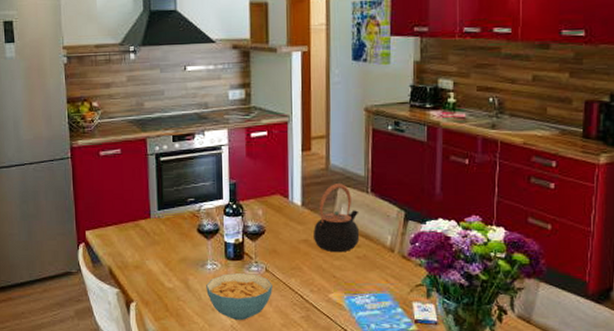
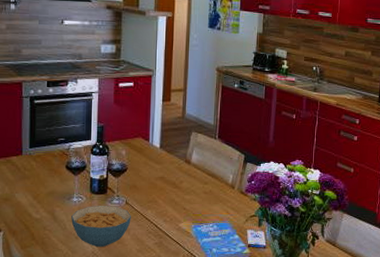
teapot: present [314,184,360,253] -> none [169,130,208,189]

